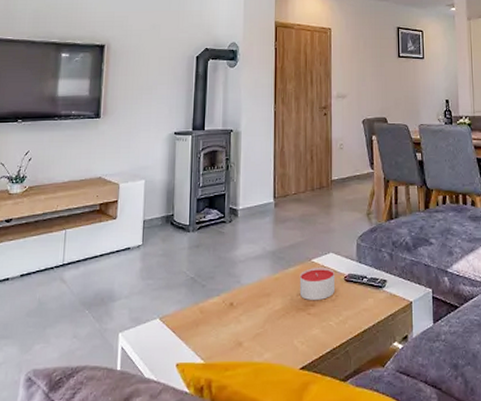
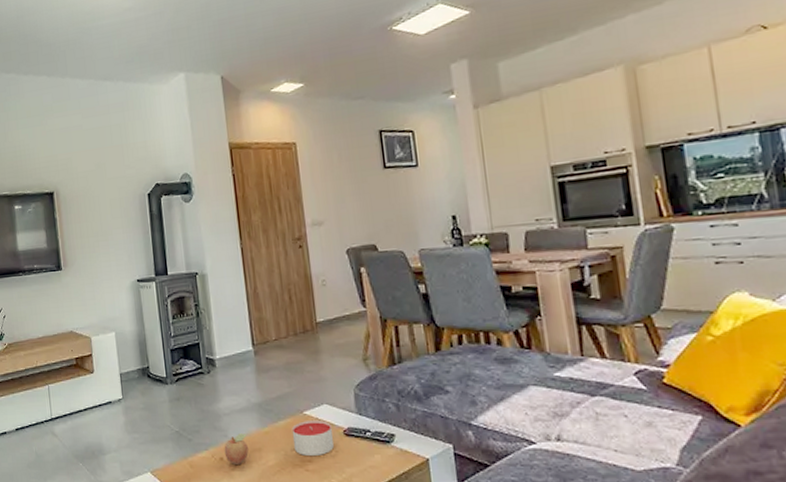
fruit: none [235,280,258,309] -> present [224,433,249,464]

